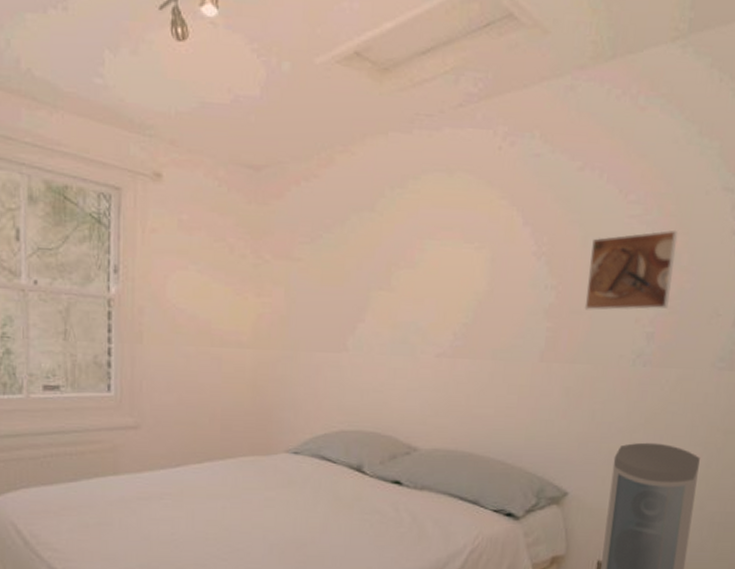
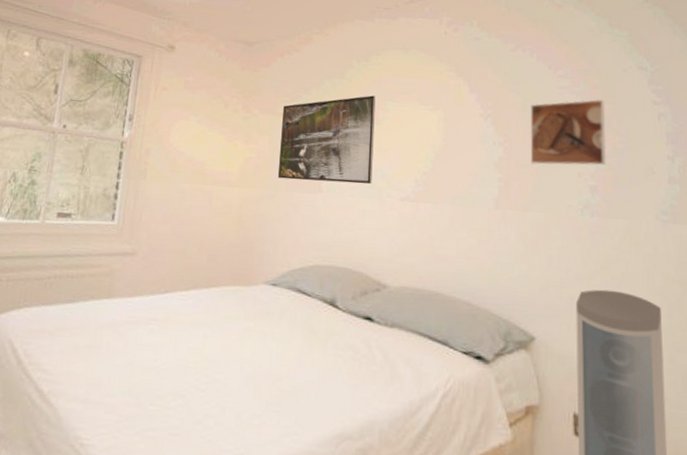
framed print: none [296,232,412,340] -> present [277,95,376,185]

